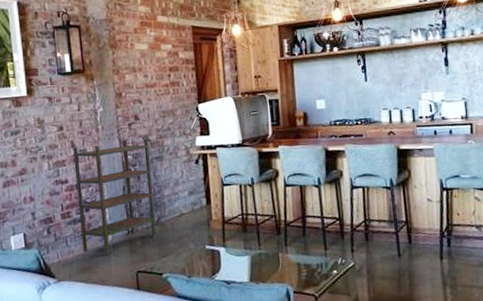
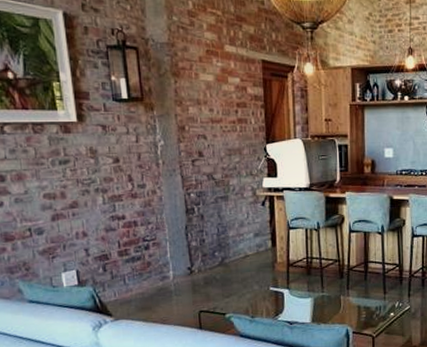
bookshelf: present [73,138,157,256] -> none [130,176,221,295]

